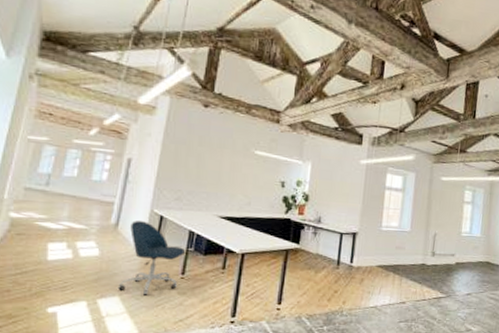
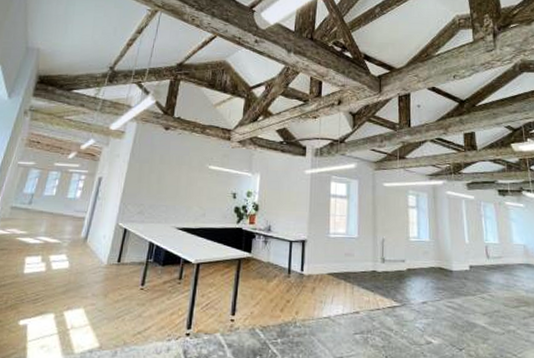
office chair: present [118,221,185,295] -> none [83,234,145,307]

